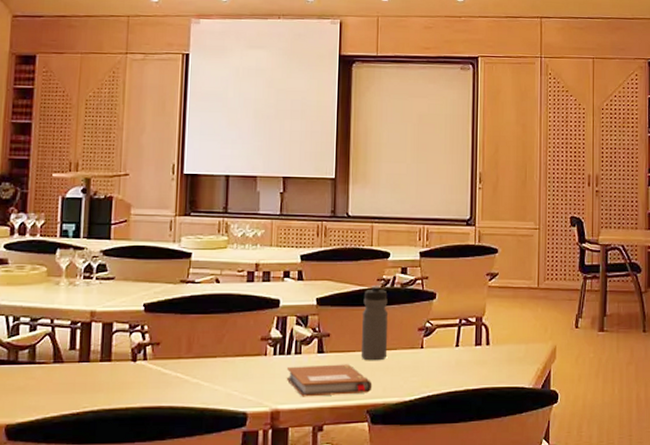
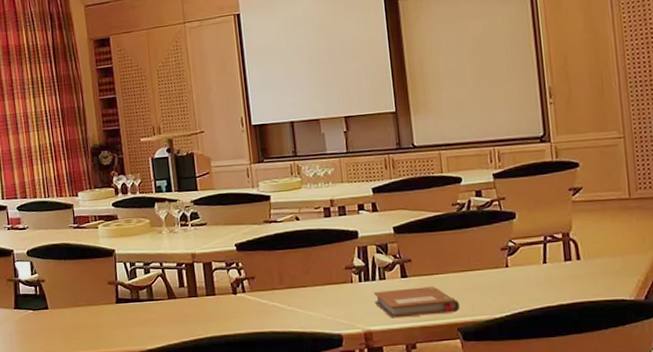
water bottle: present [360,284,389,361] -> none [439,209,472,282]

